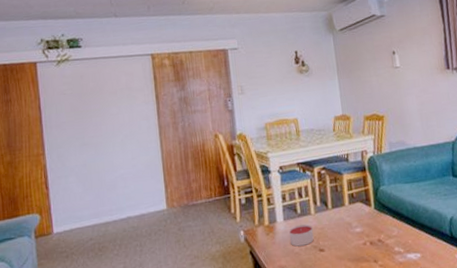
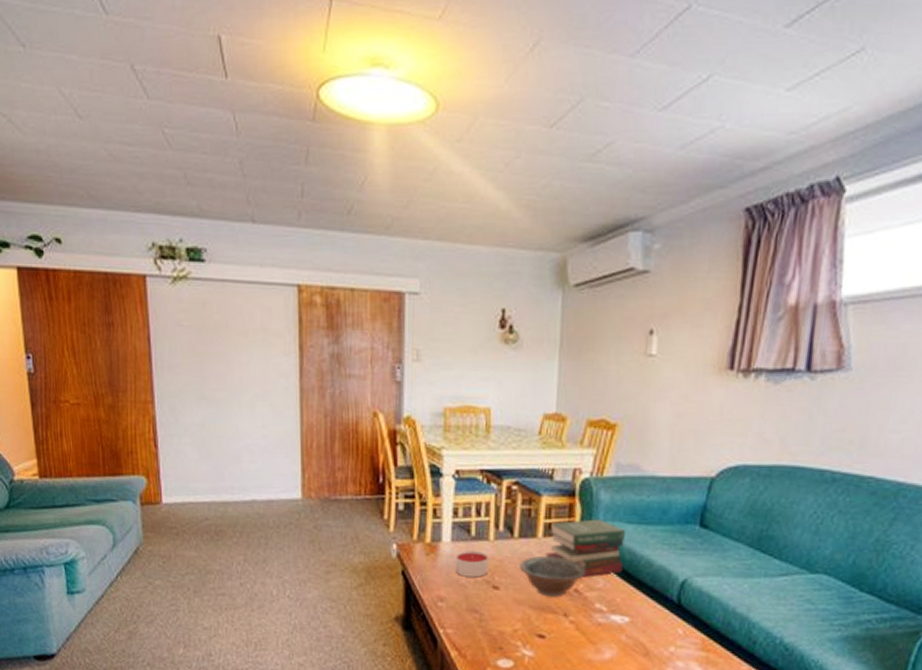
decorative bowl: none [336,217,384,249] -> present [520,555,586,597]
books: none [353,184,408,229] -> present [545,519,625,577]

